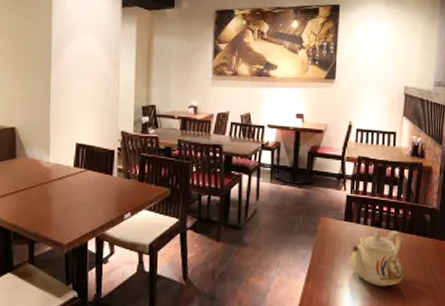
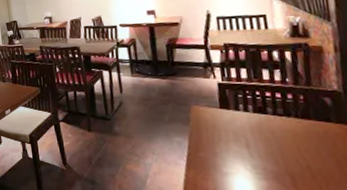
teapot: present [349,231,404,287] -> none [233,117,309,177]

